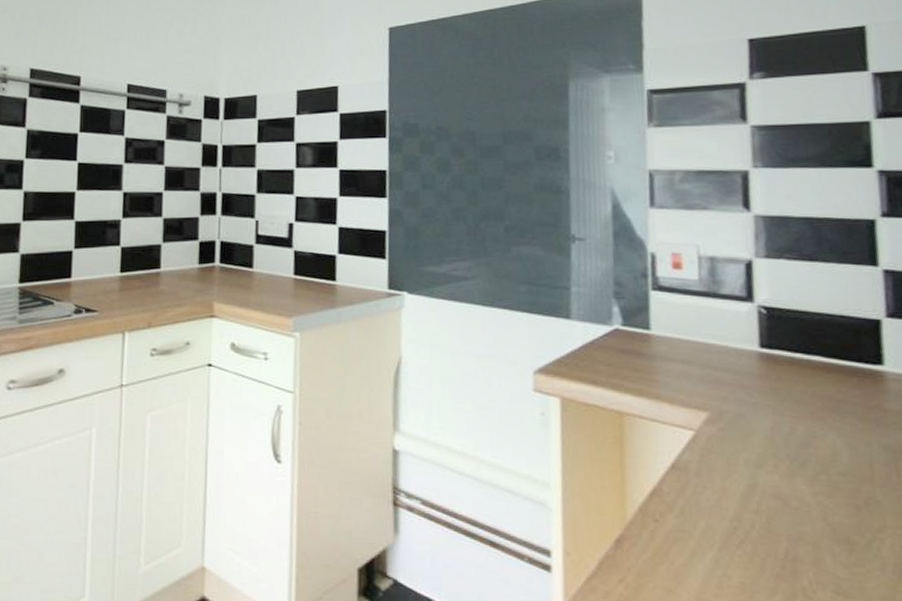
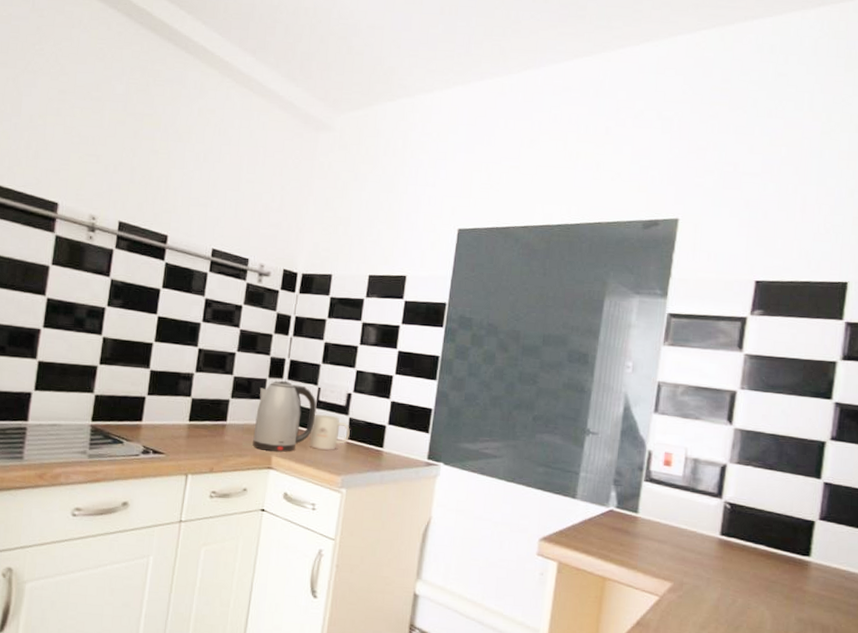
kettle: none [191,217,257,297] -> present [252,380,317,452]
mug: none [252,250,297,290] -> present [309,414,350,450]

